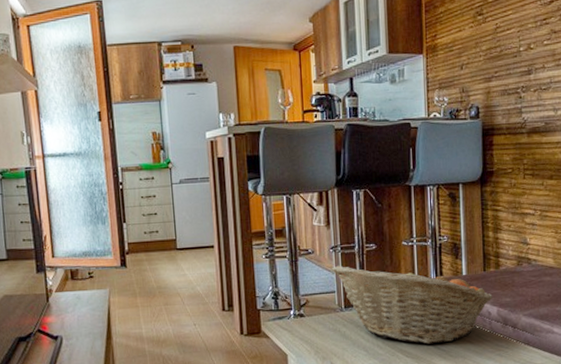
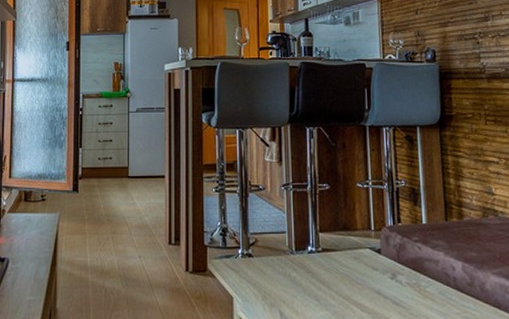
fruit basket: present [332,265,493,344] -> none [283,204,456,299]

